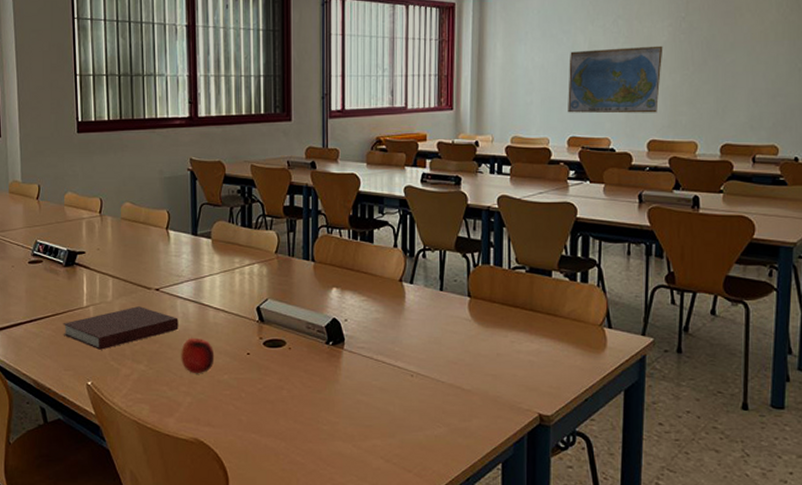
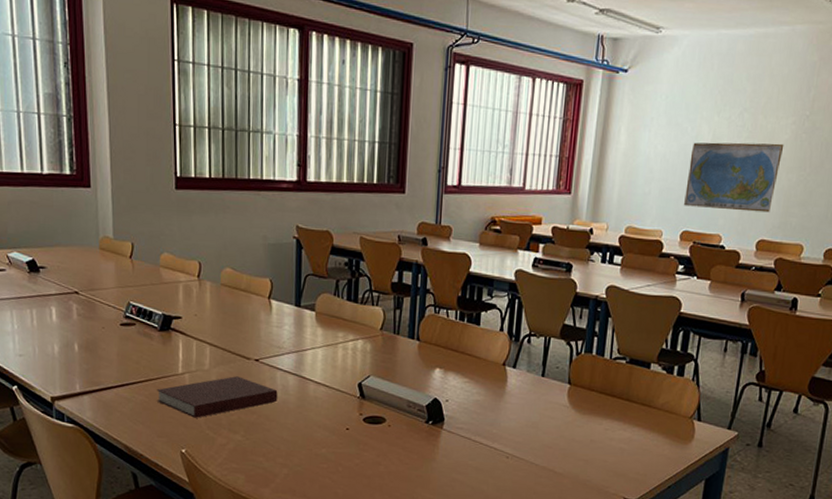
fruit: present [181,337,215,373] -> none [279,410,313,446]

